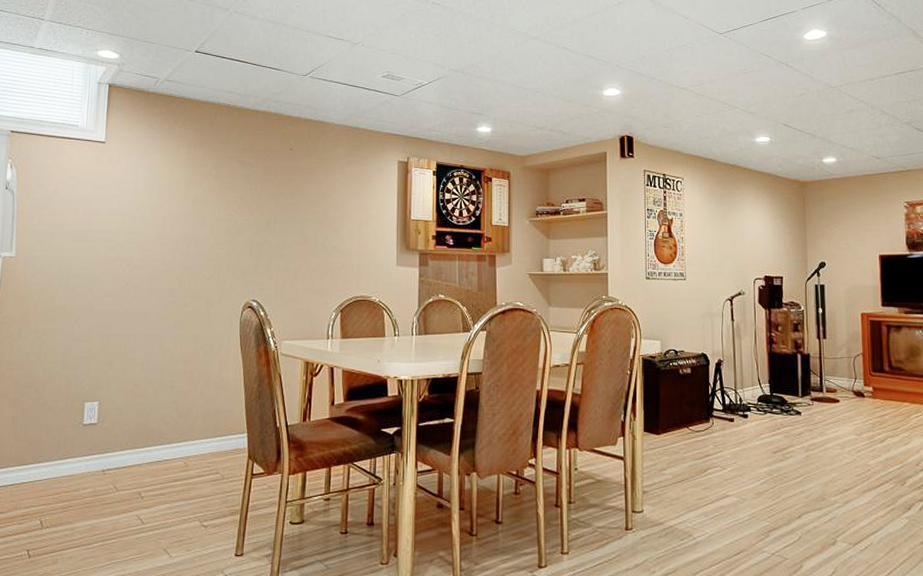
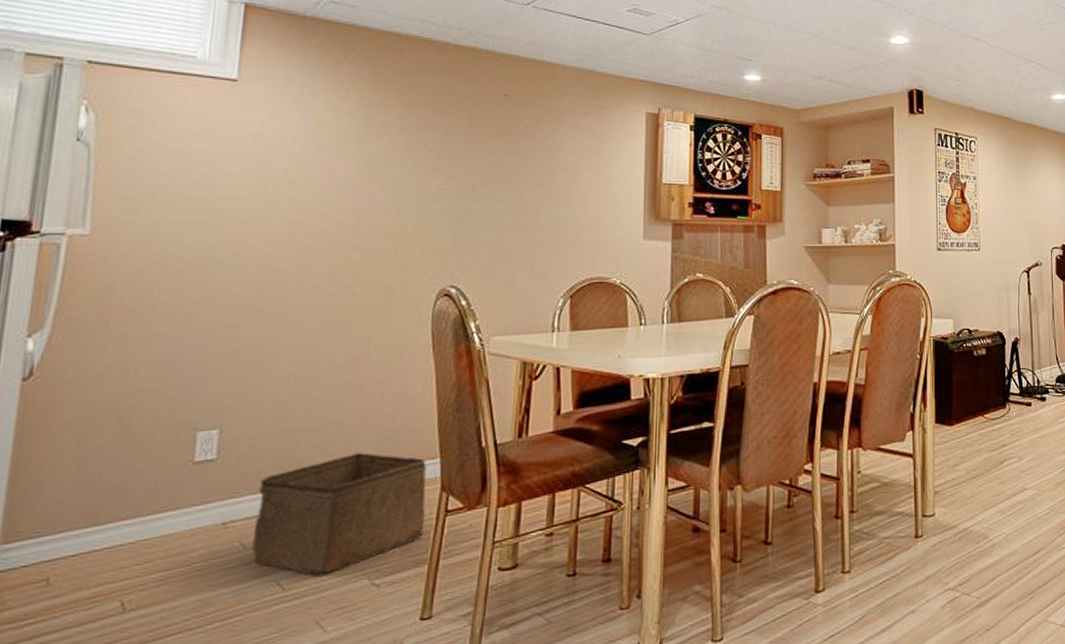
storage bin: none [121,425,238,515] -> present [251,453,426,576]

